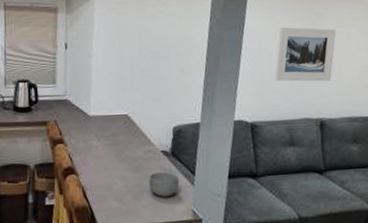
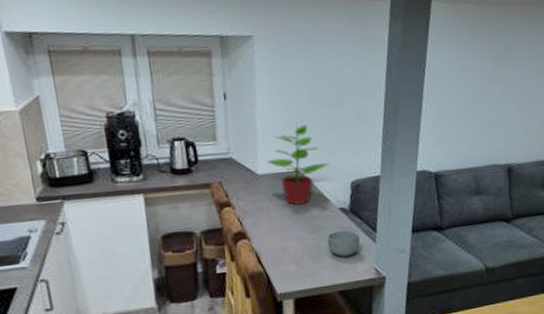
potted plant: none [97,71,155,145] -> present [266,122,330,205]
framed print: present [275,26,336,82] -> none [460,63,526,126]

